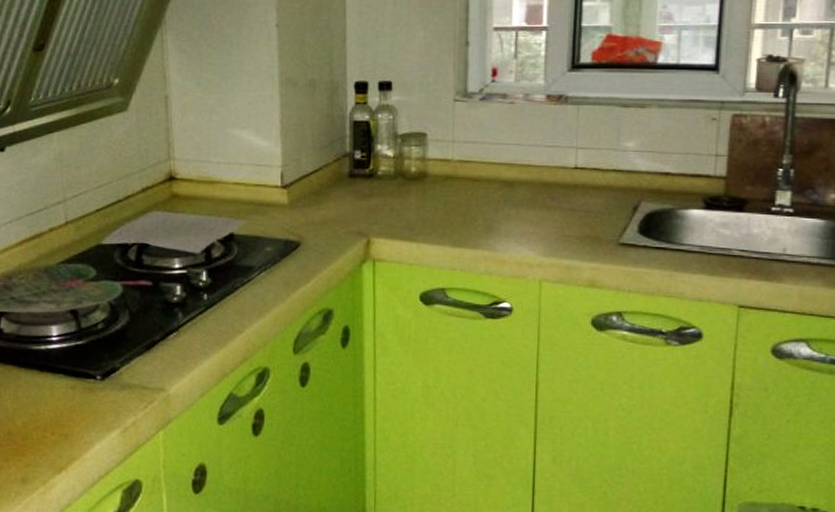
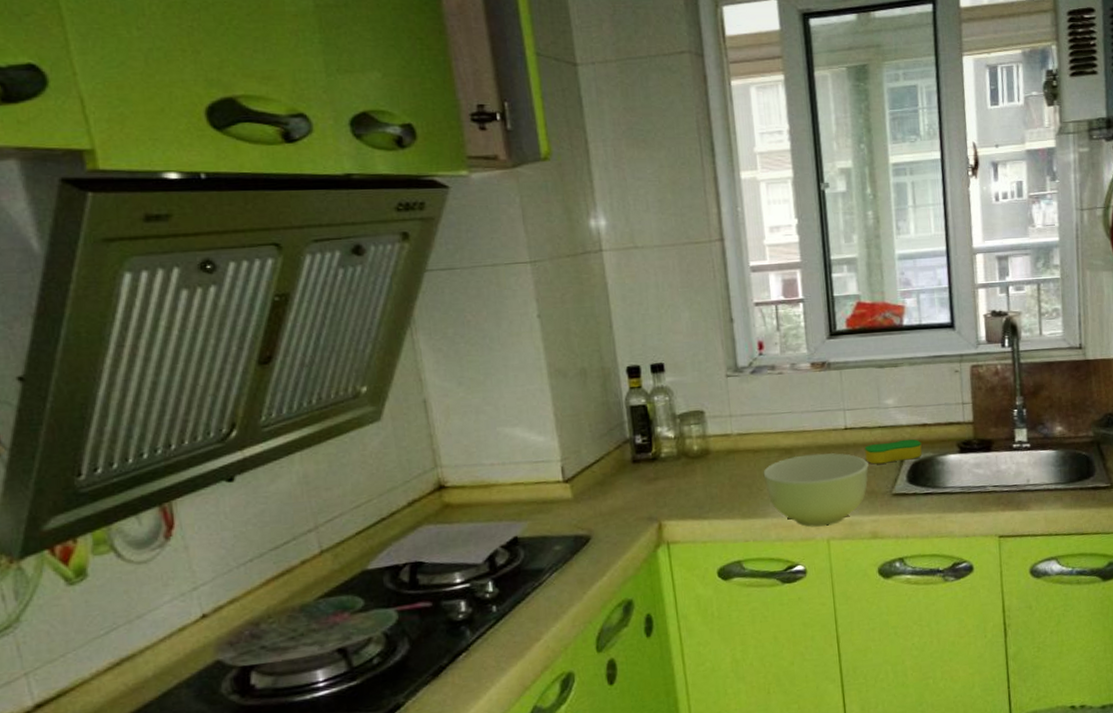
bowl: none [479,190,596,267] -> present [763,453,869,528]
sponge: none [593,186,660,210] -> present [864,439,922,465]

